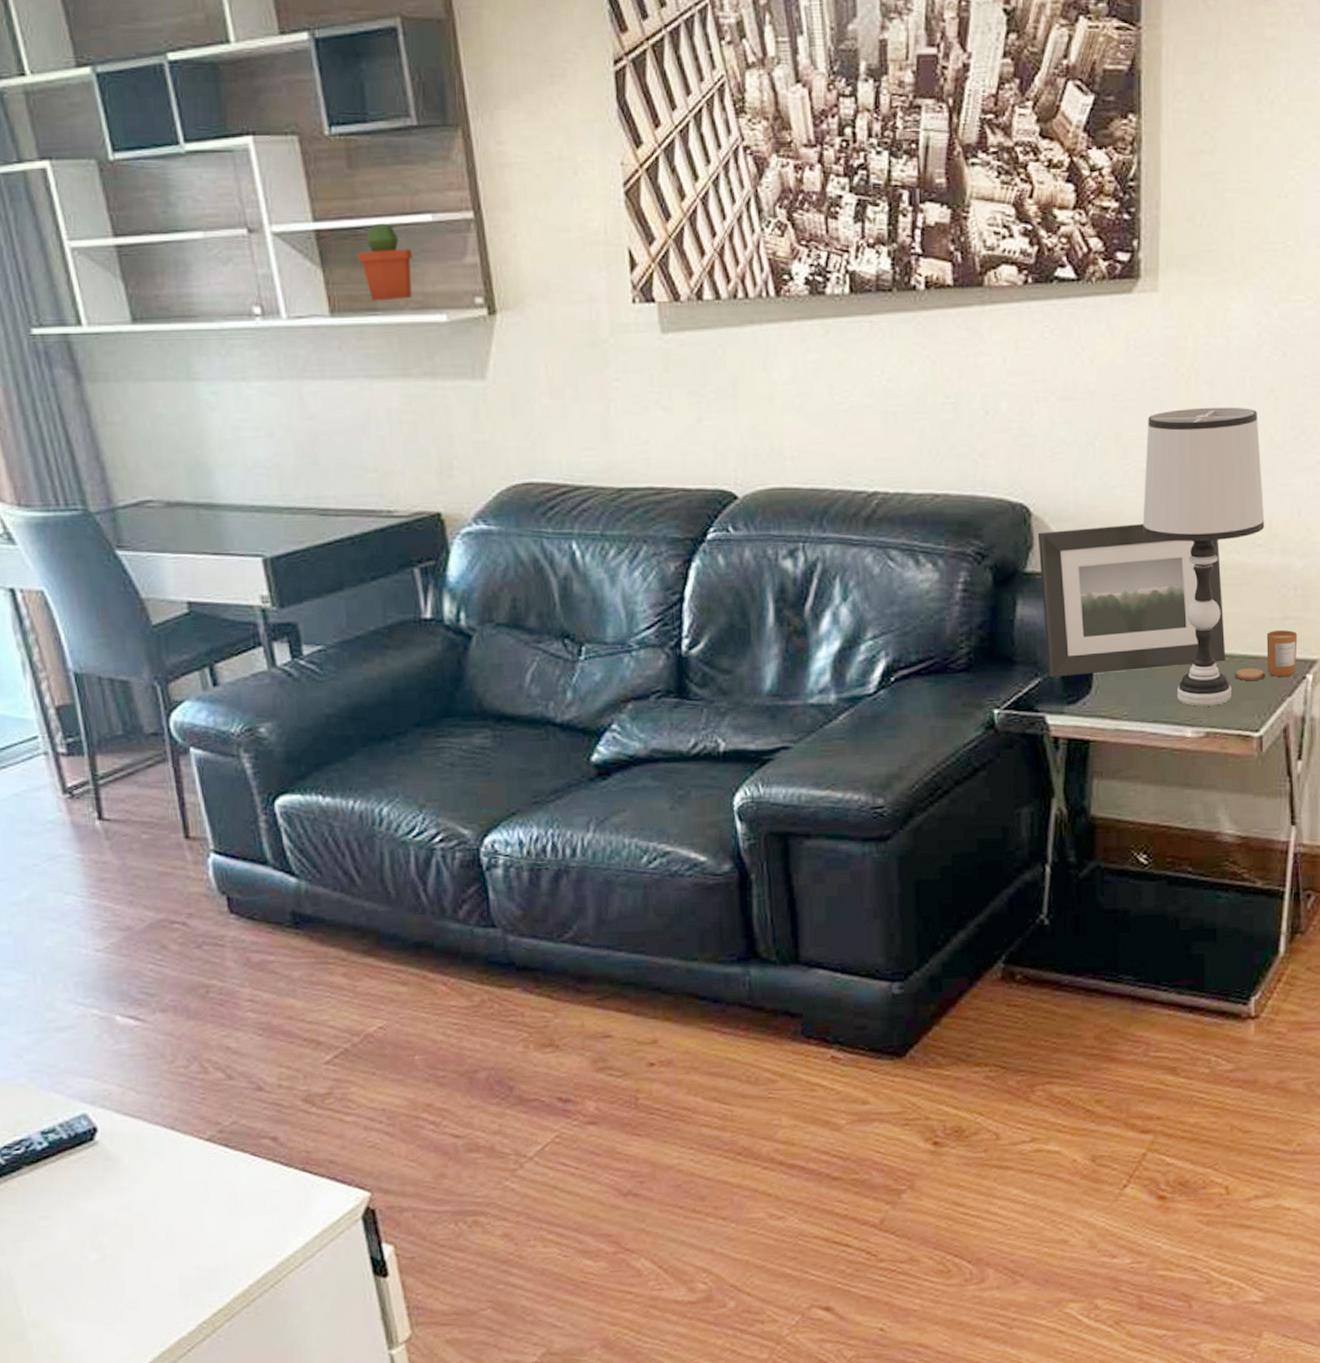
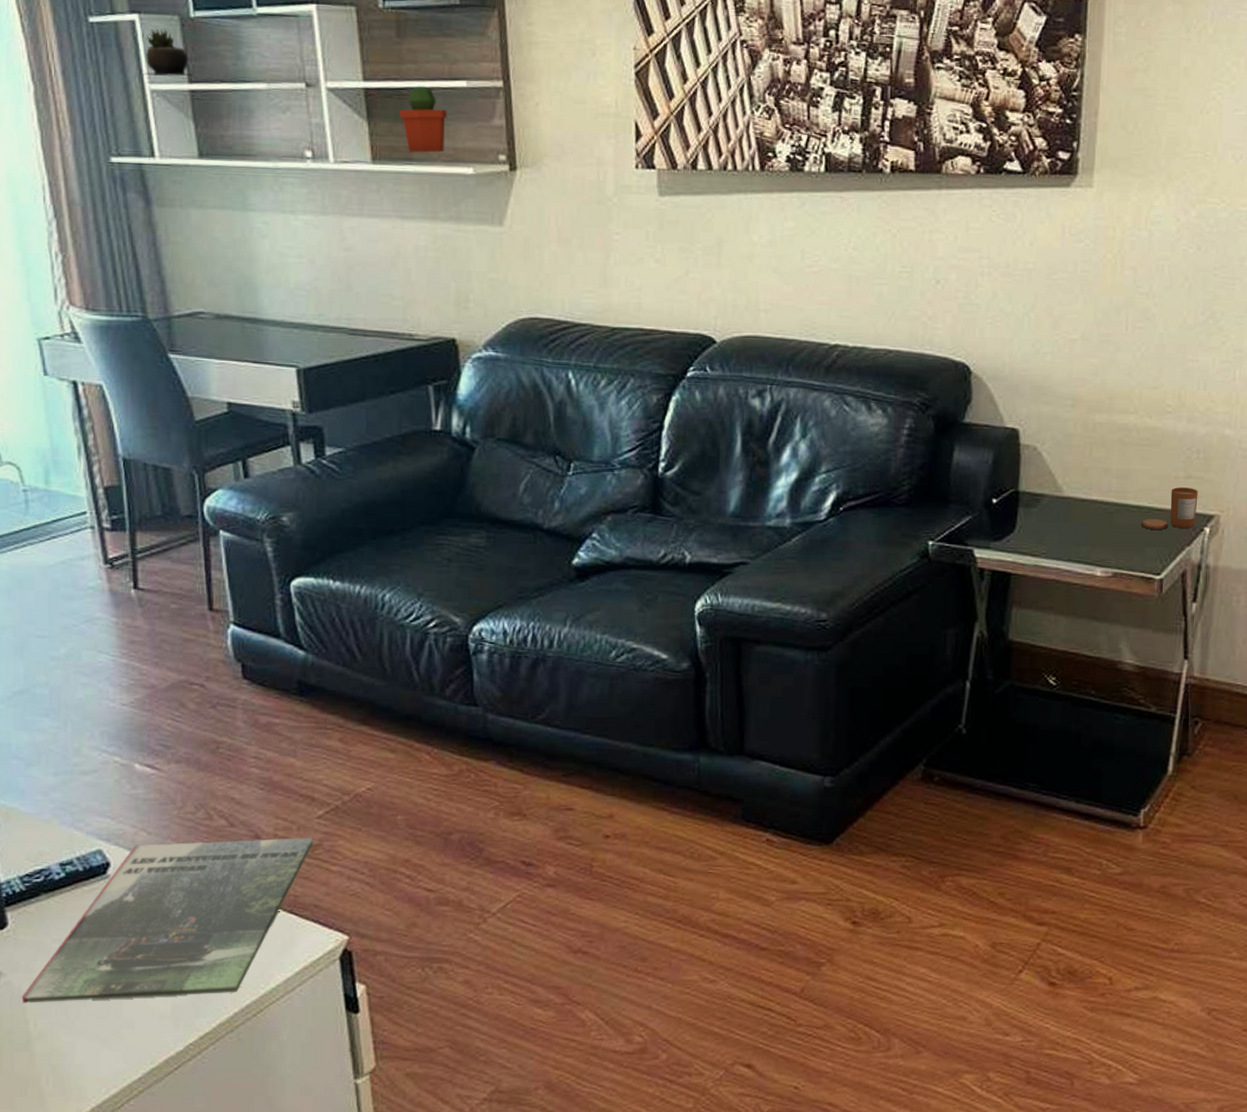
magazine: none [11,1086,324,1289] -> present [21,838,314,1003]
succulent plant: none [58,175,117,231] -> present [141,28,192,76]
picture frame: present [1037,523,1226,677] -> none [975,386,1135,516]
table lamp: present [1143,407,1265,707] -> none [1068,289,1175,550]

